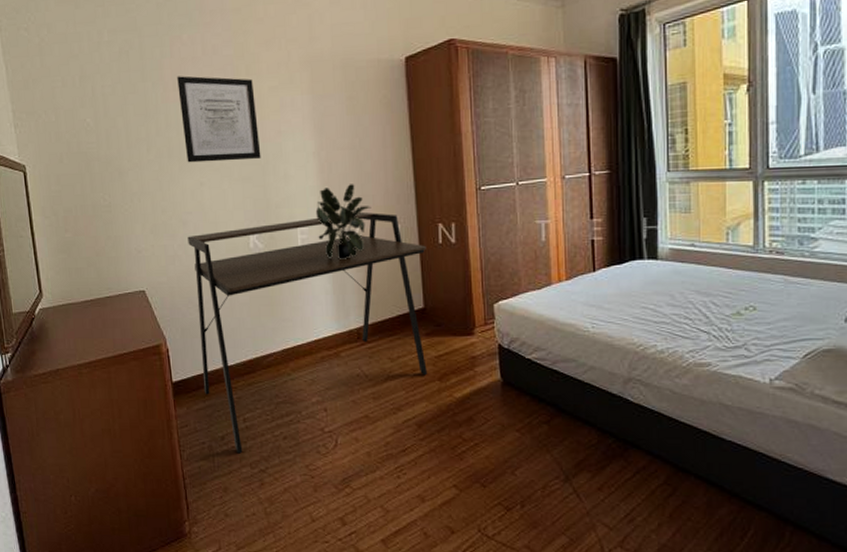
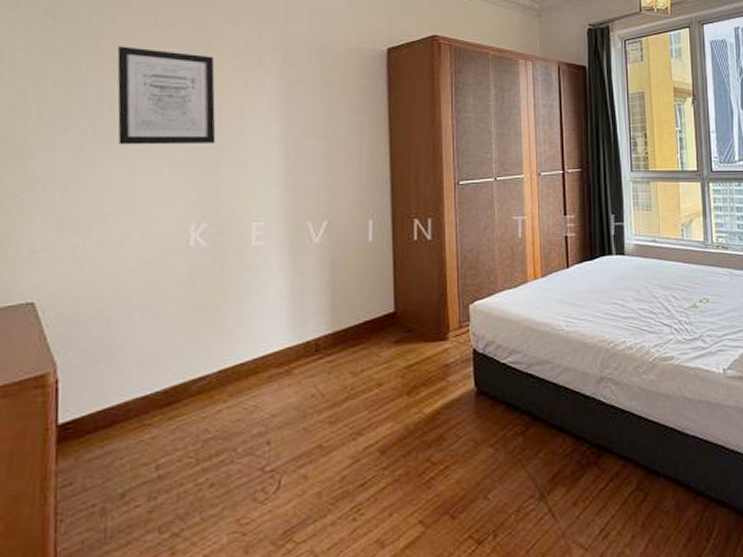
desk: present [187,212,427,454] -> none [103,205,400,515]
potted plant: present [315,184,371,260] -> none [276,175,342,259]

